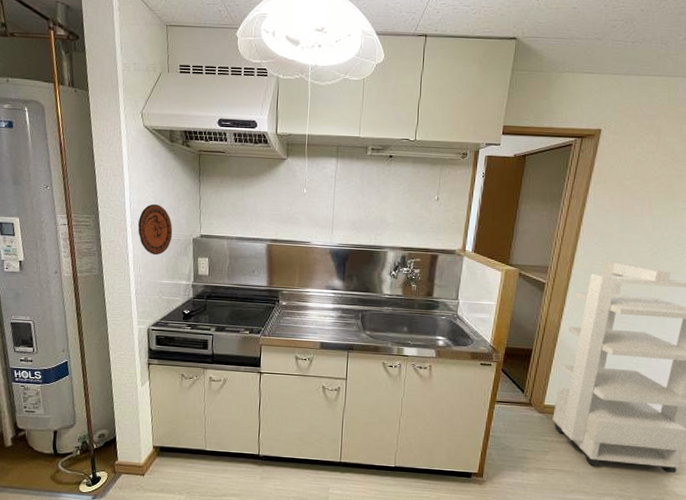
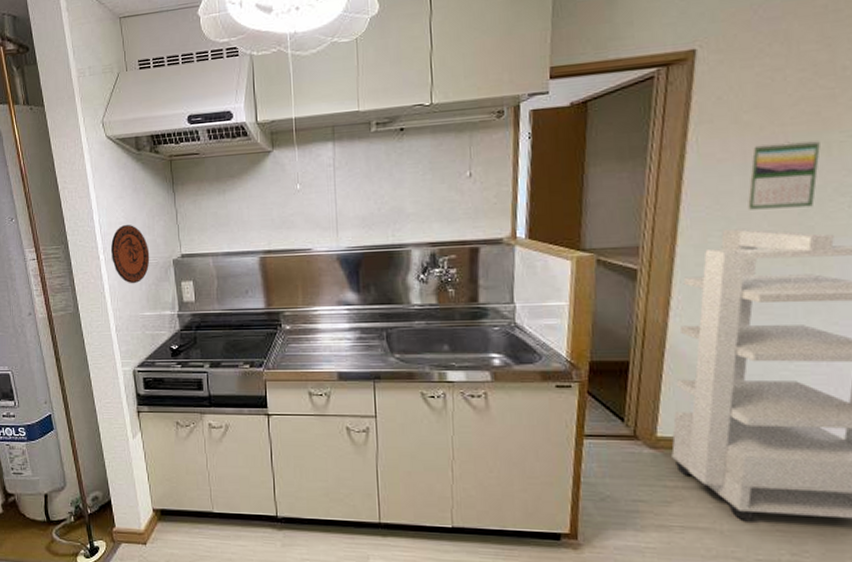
calendar: none [620,203,670,251] -> present [746,139,820,210]

